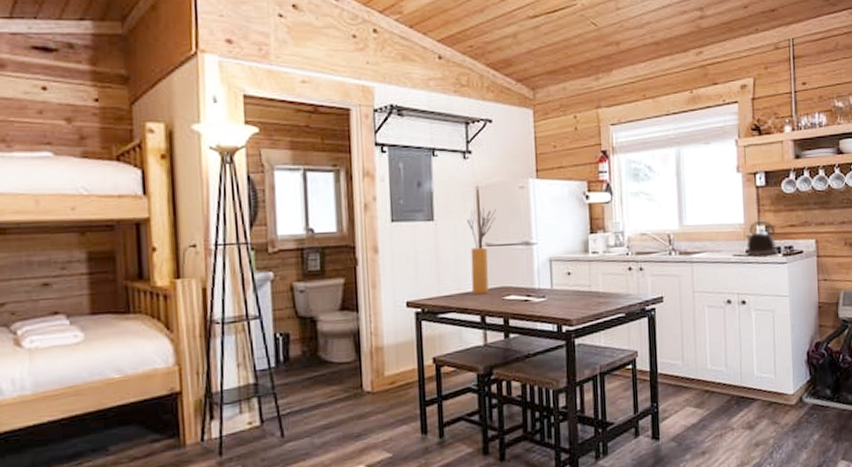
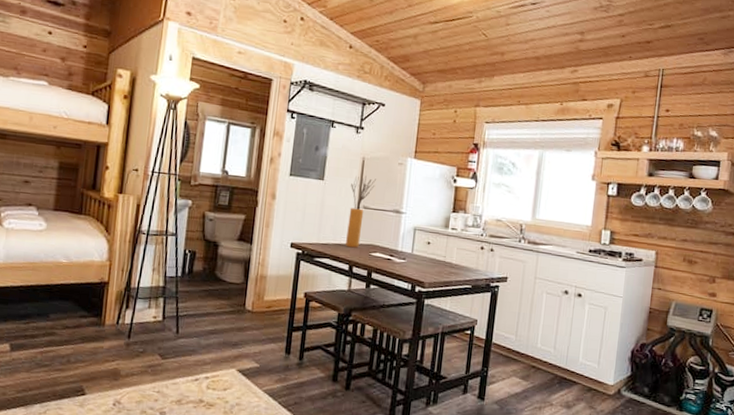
kettle: present [745,220,778,257] -> none [589,225,620,259]

